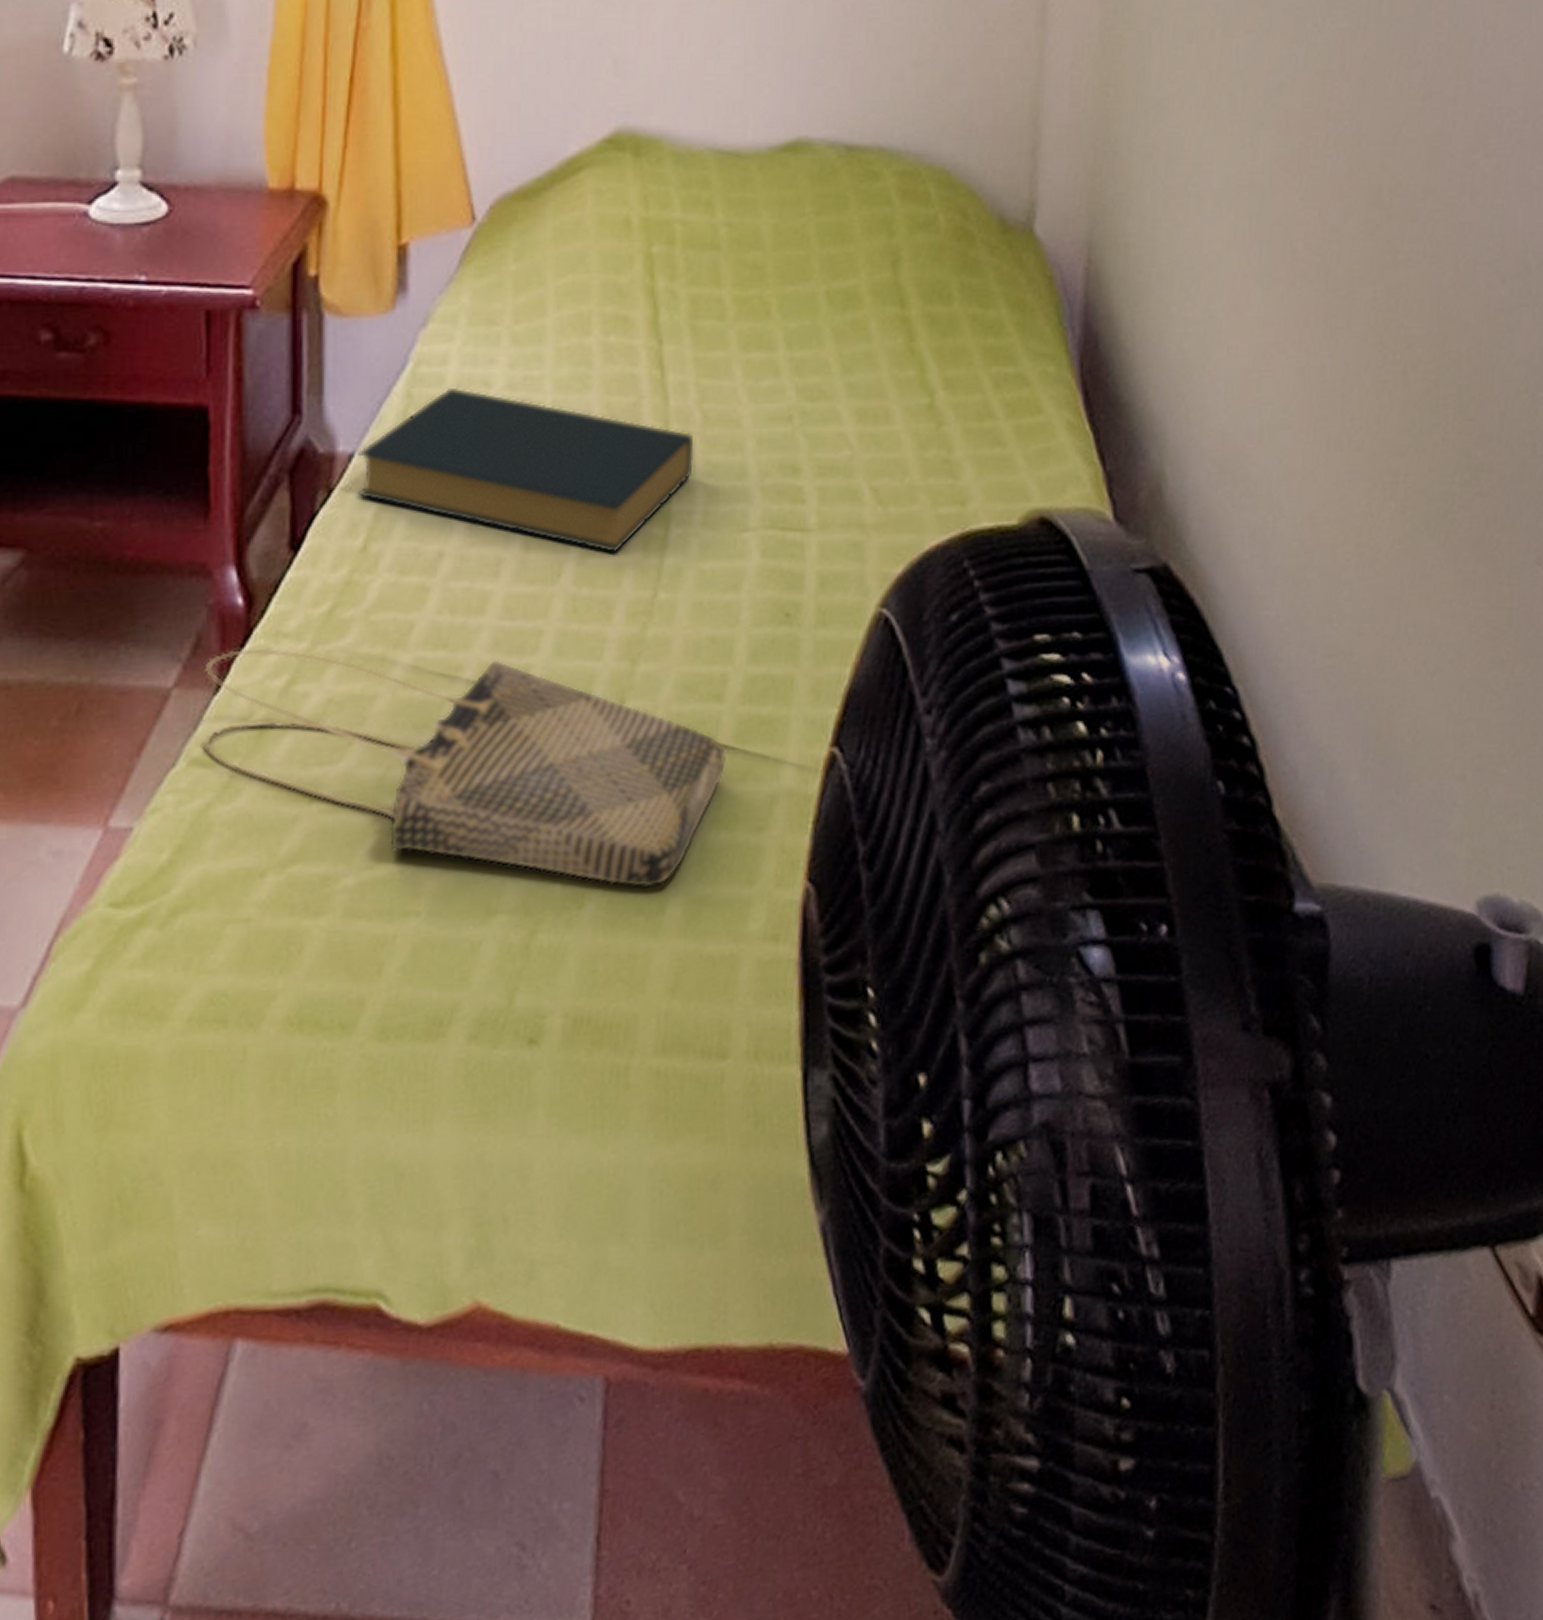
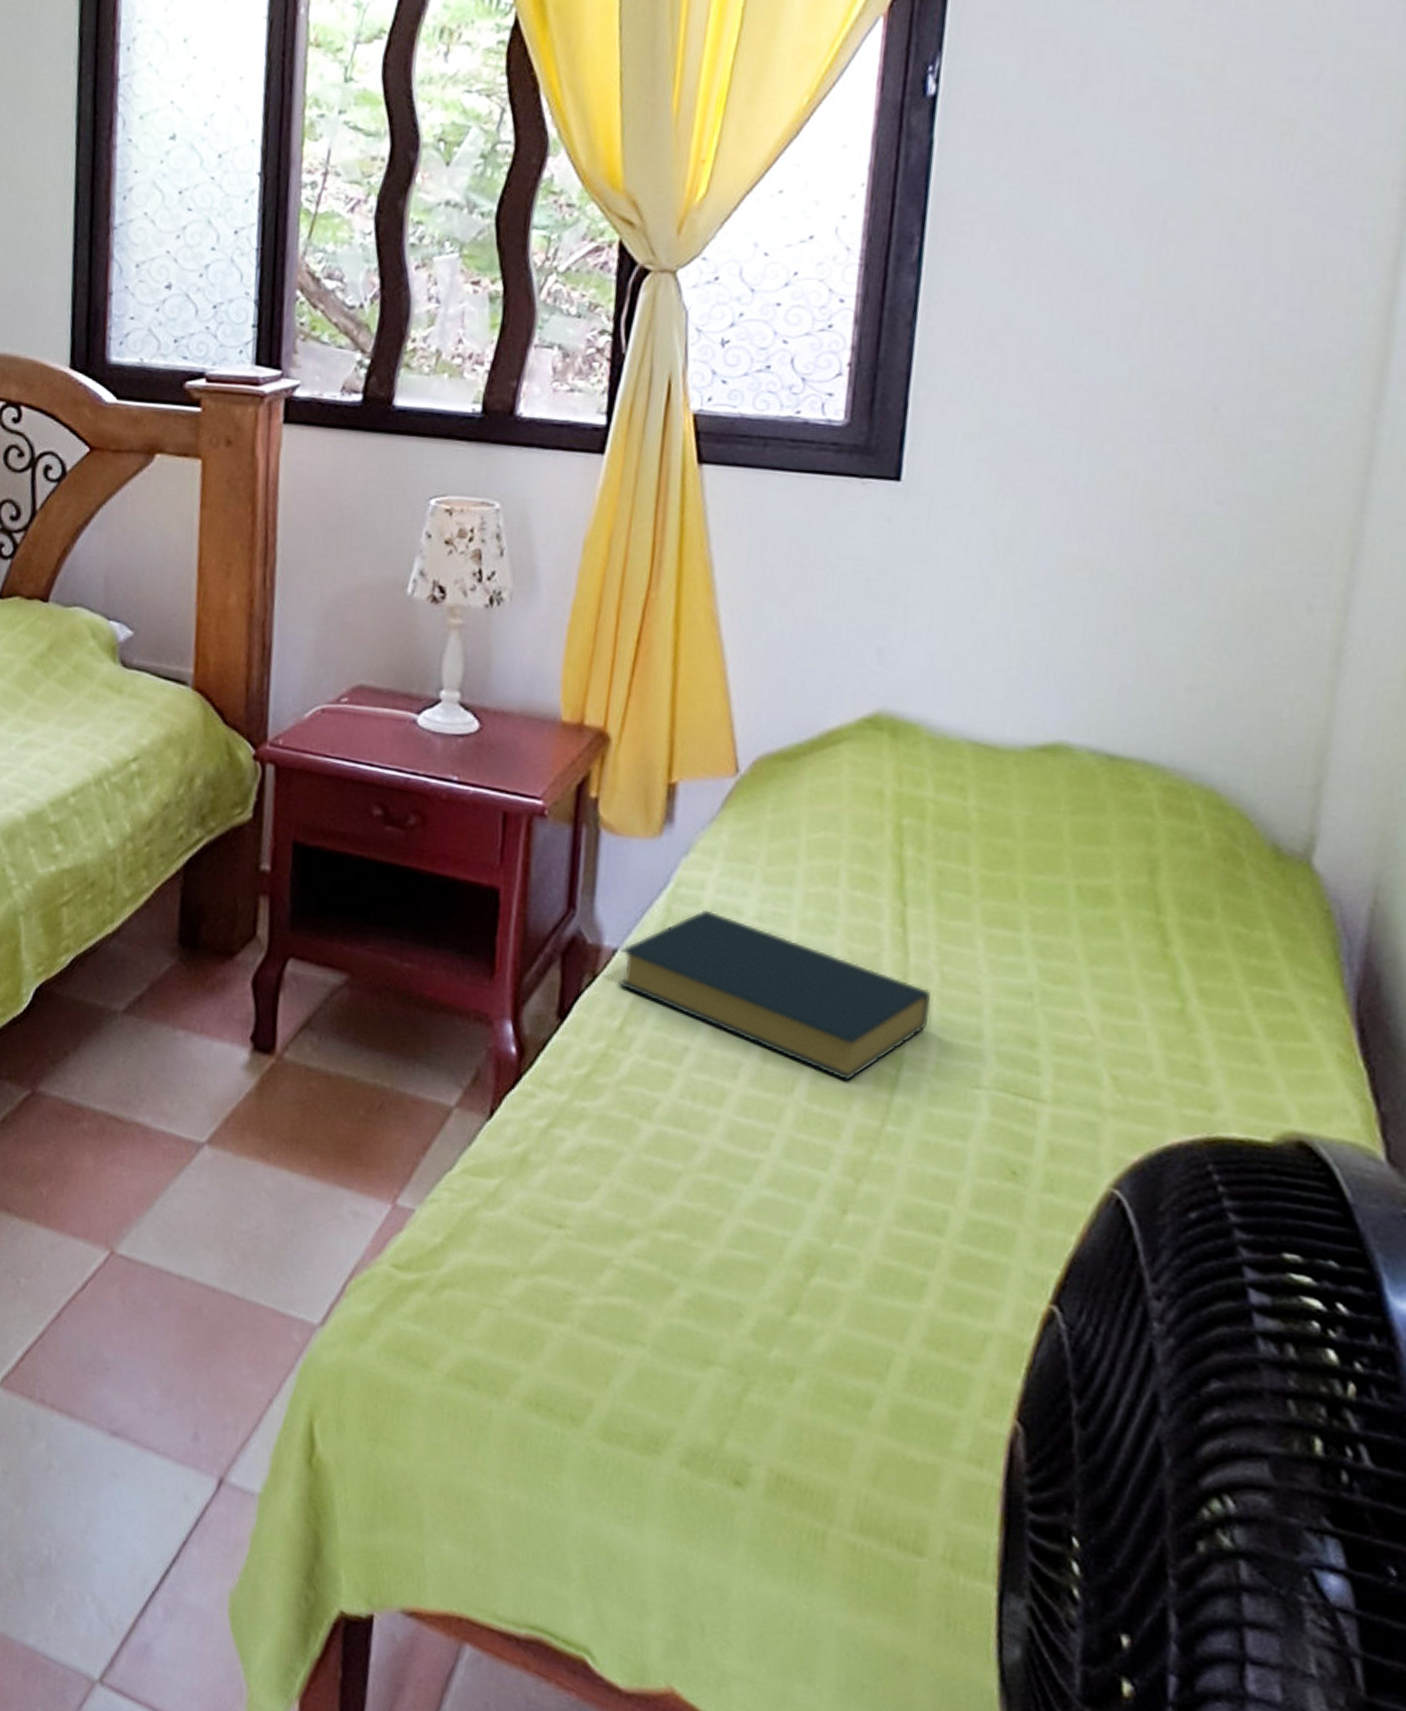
tote bag: present [203,648,726,888] -> none [475,1088,942,1383]

